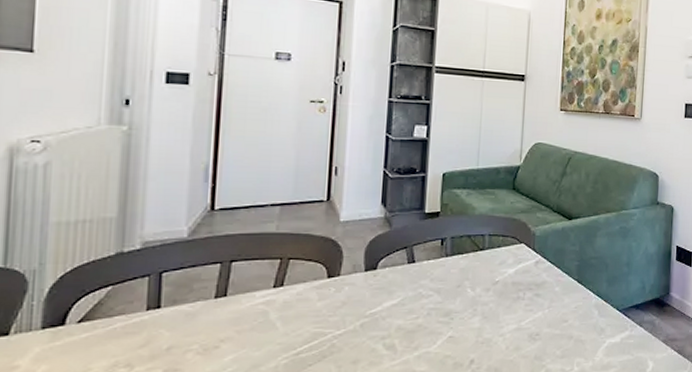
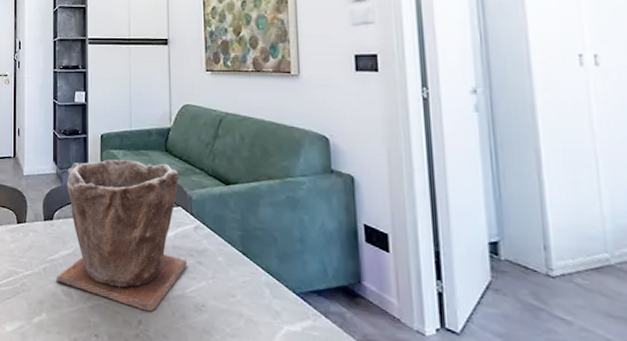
plant pot: none [376,199,526,350] -> present [56,159,188,312]

